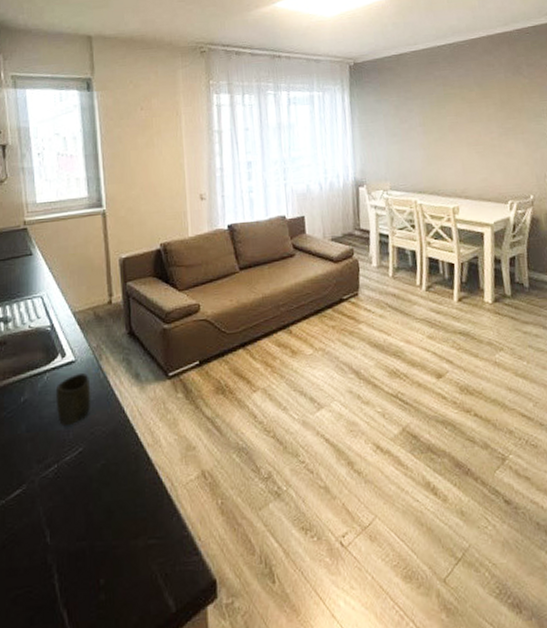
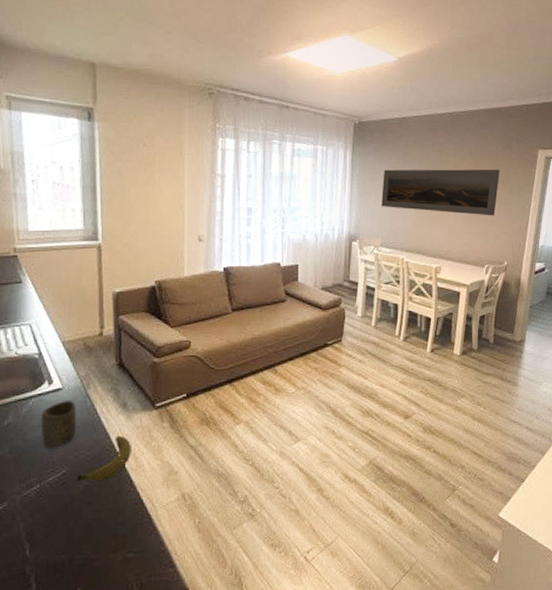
fruit: none [94,408,147,460] -> present [78,435,131,481]
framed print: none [385,96,513,149] -> present [381,169,501,216]

